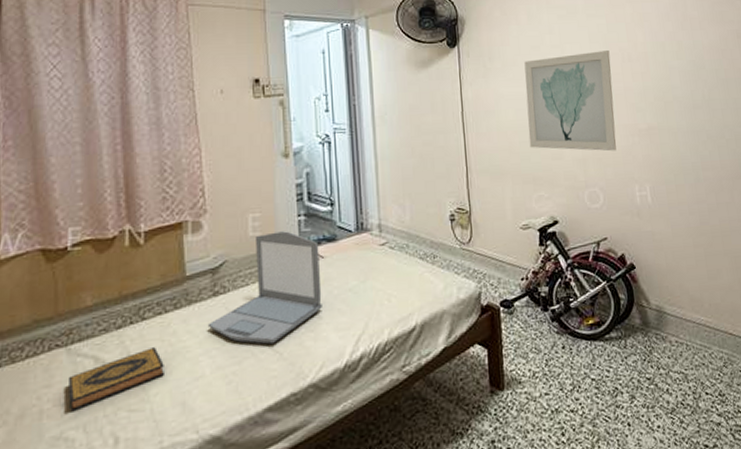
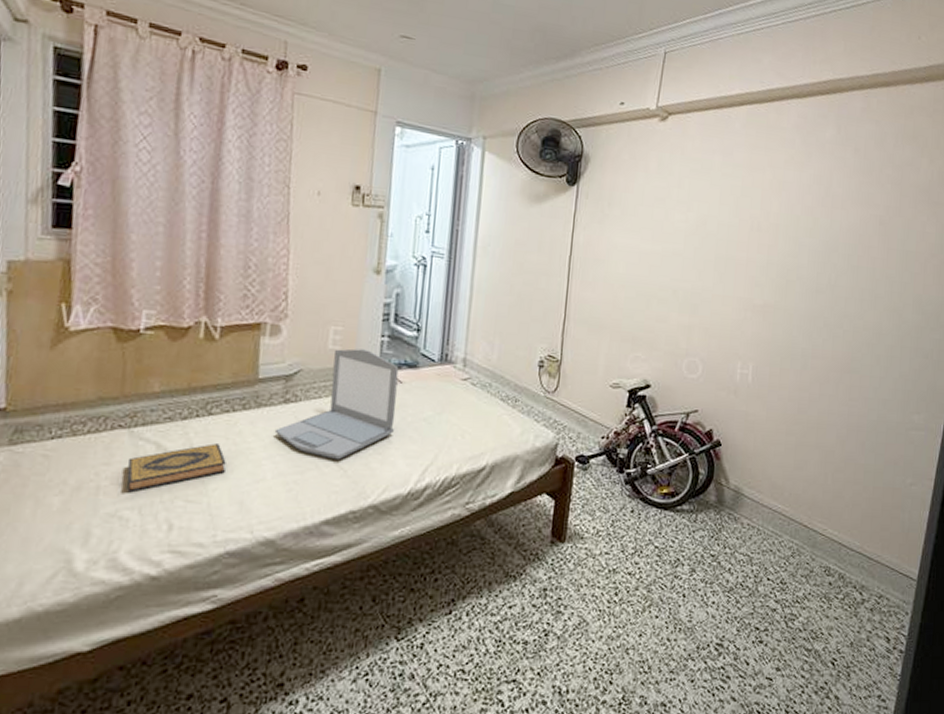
wall art: present [524,50,617,152] -> none [635,212,739,323]

